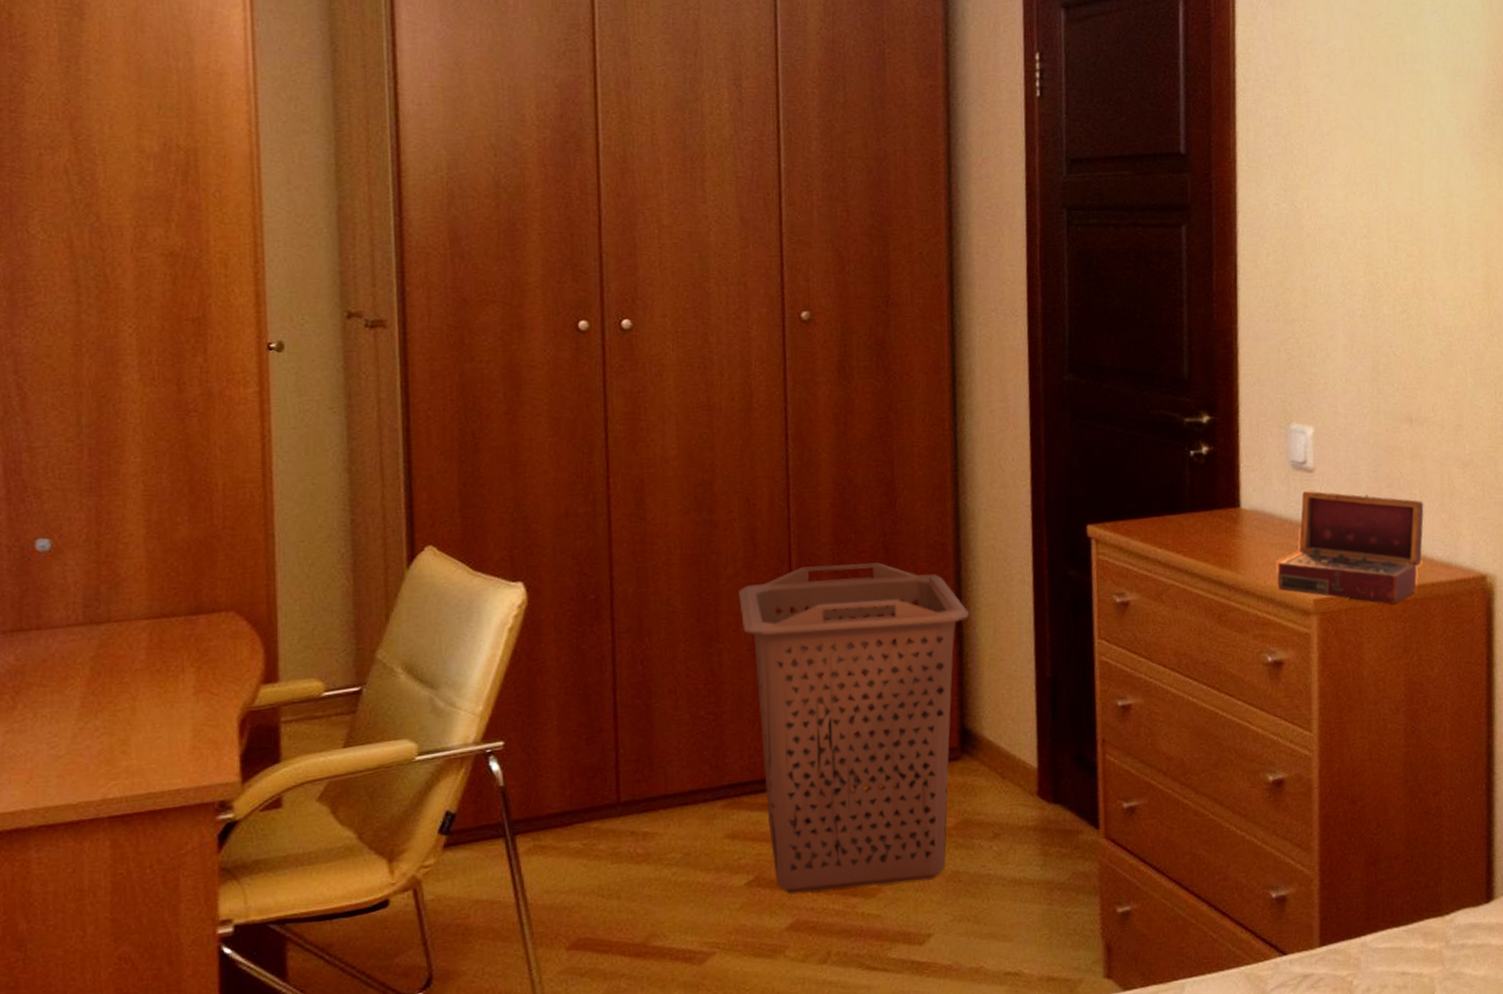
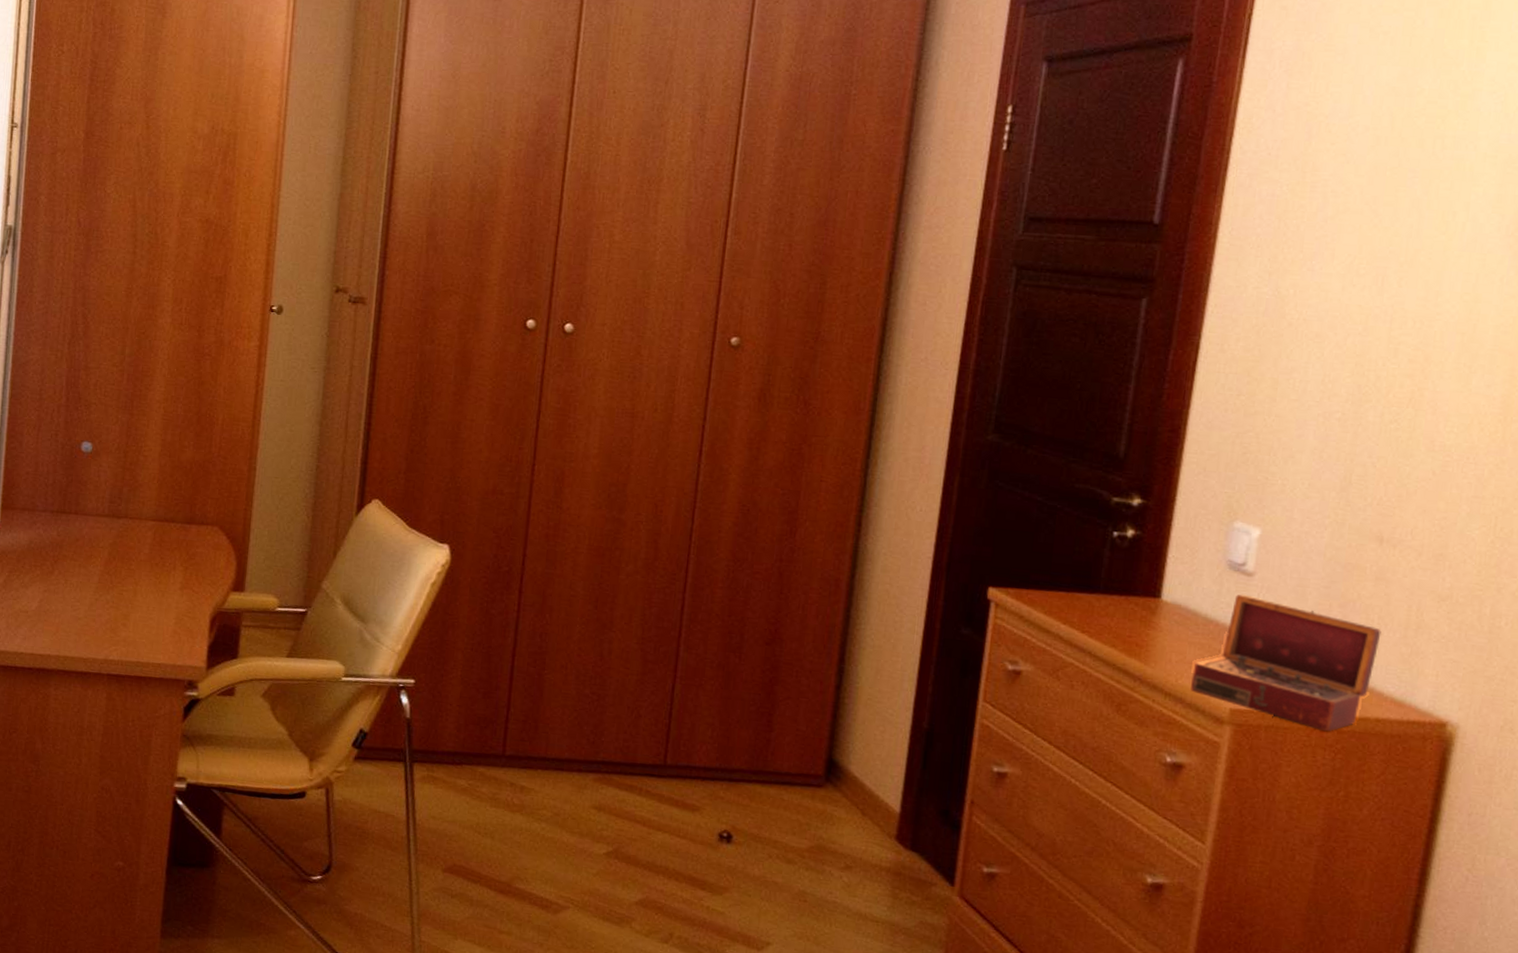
laundry basket: present [739,562,970,894] -> none [632,577,854,892]

